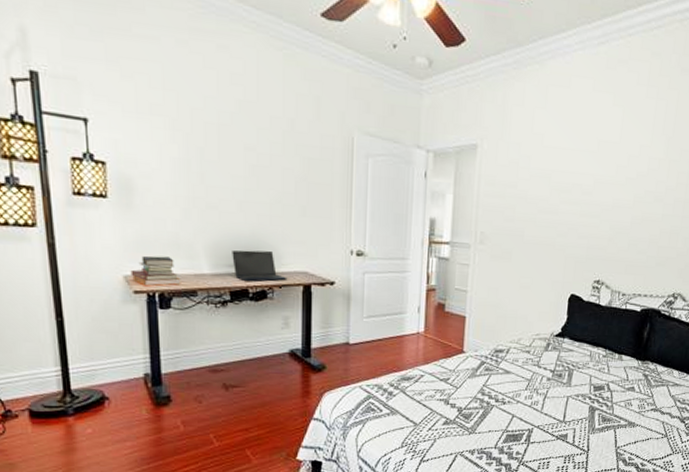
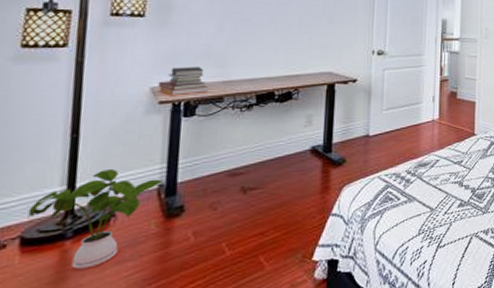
house plant: none [31,355,151,444] -> present [27,169,166,270]
laptop: present [232,250,288,282] -> none [261,56,313,85]

